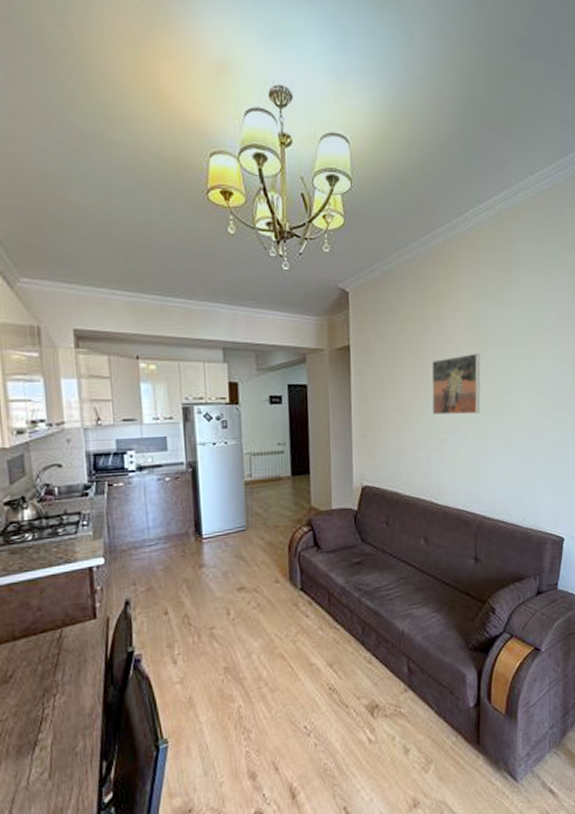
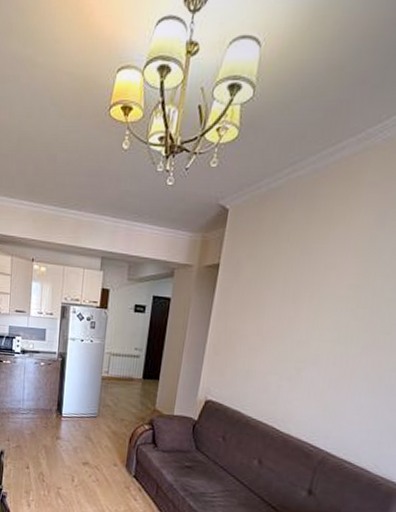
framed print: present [431,352,481,415] -> none [294,282,366,349]

